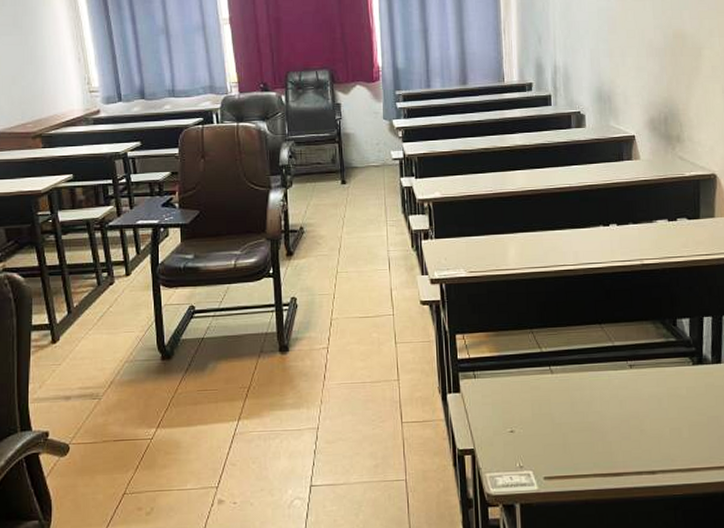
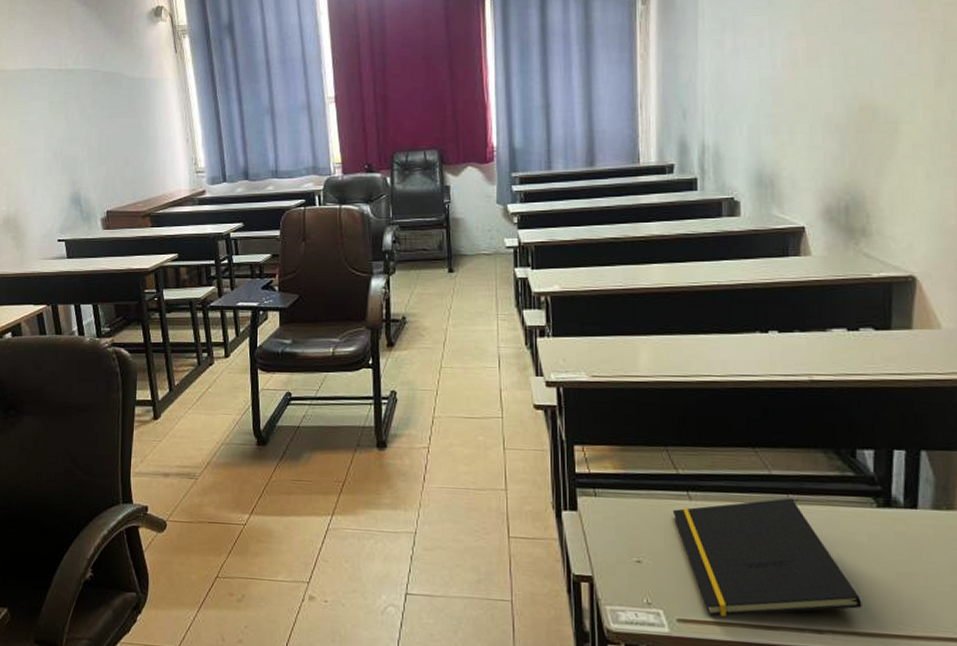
notepad: none [538,364,684,471] -> present [672,498,862,617]

